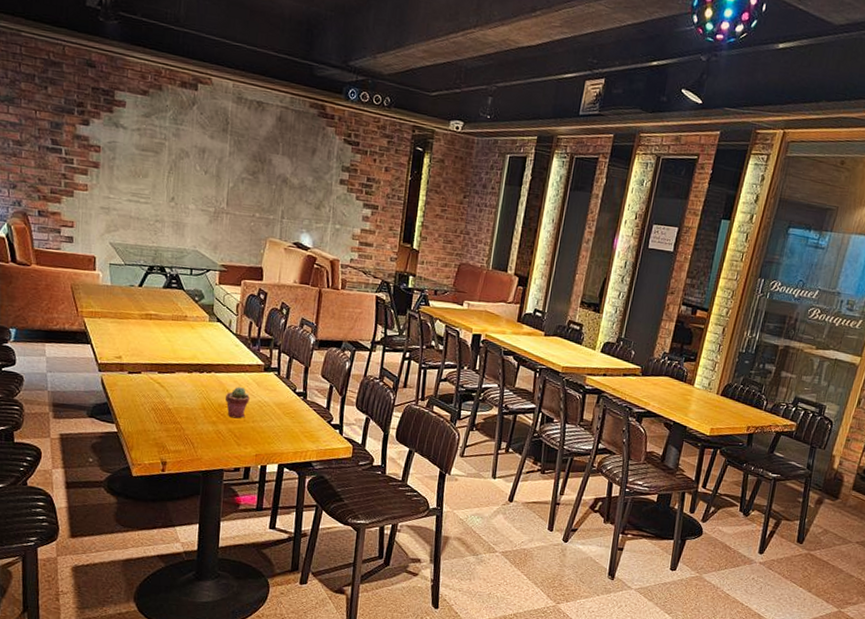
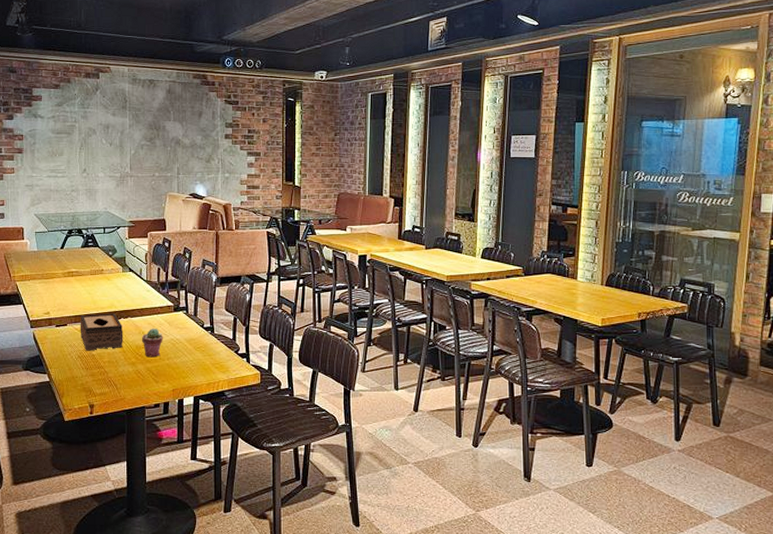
tissue box: none [155,364,206,405] -> present [80,313,123,351]

